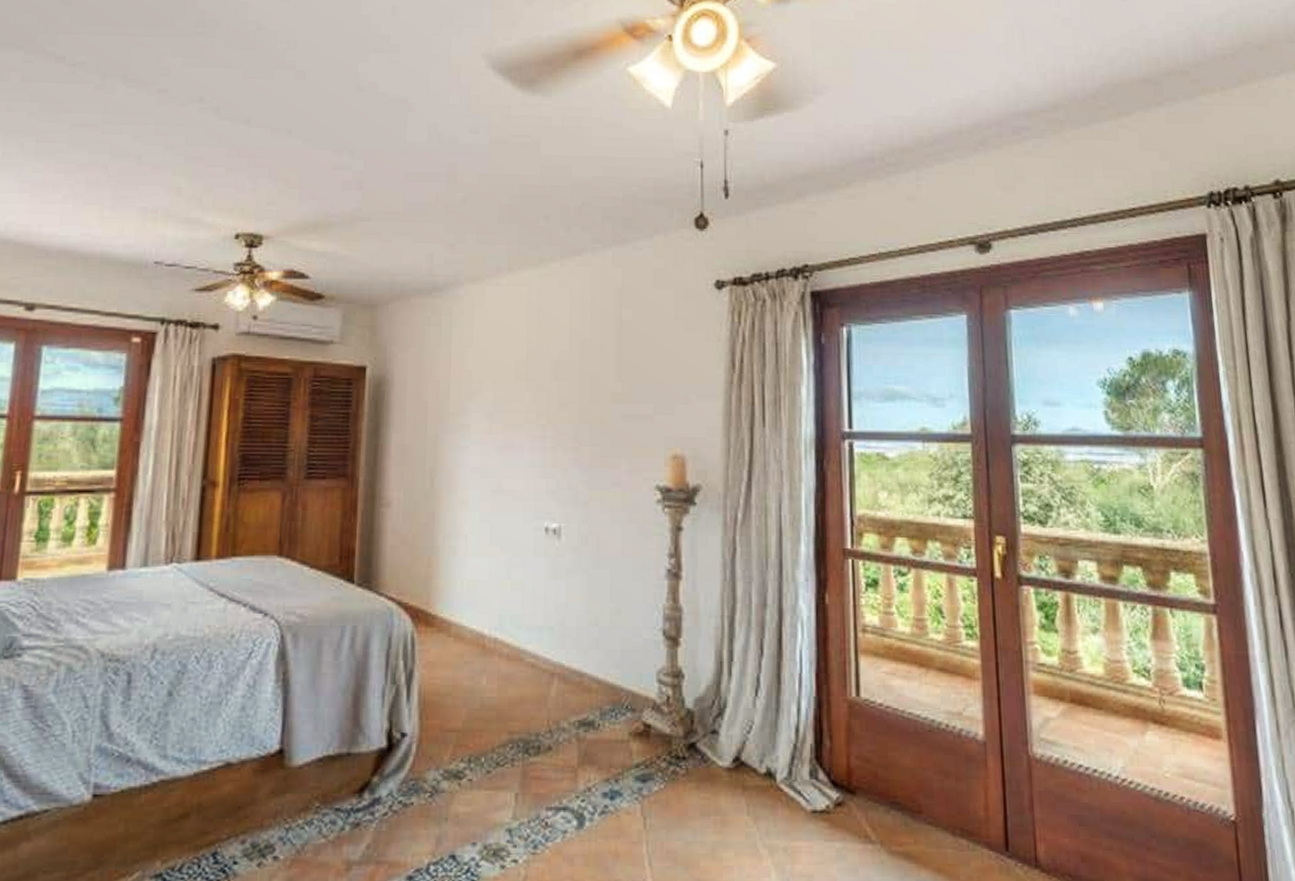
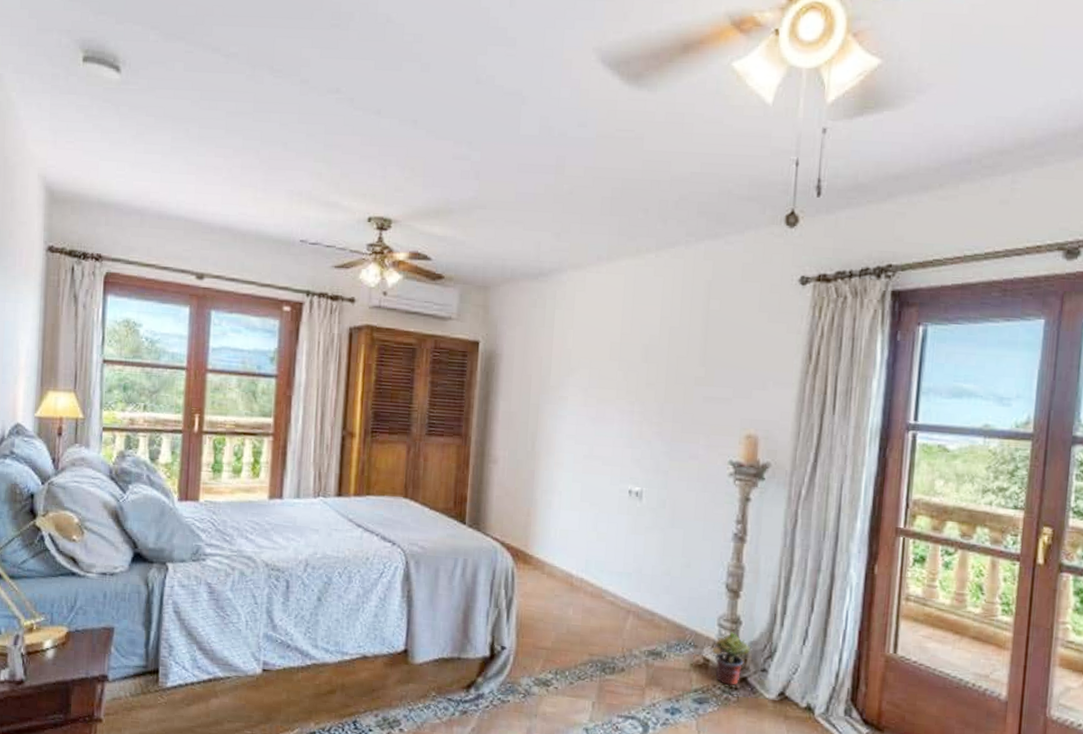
potted plant: none [651,688,696,754] -> present [711,631,750,686]

